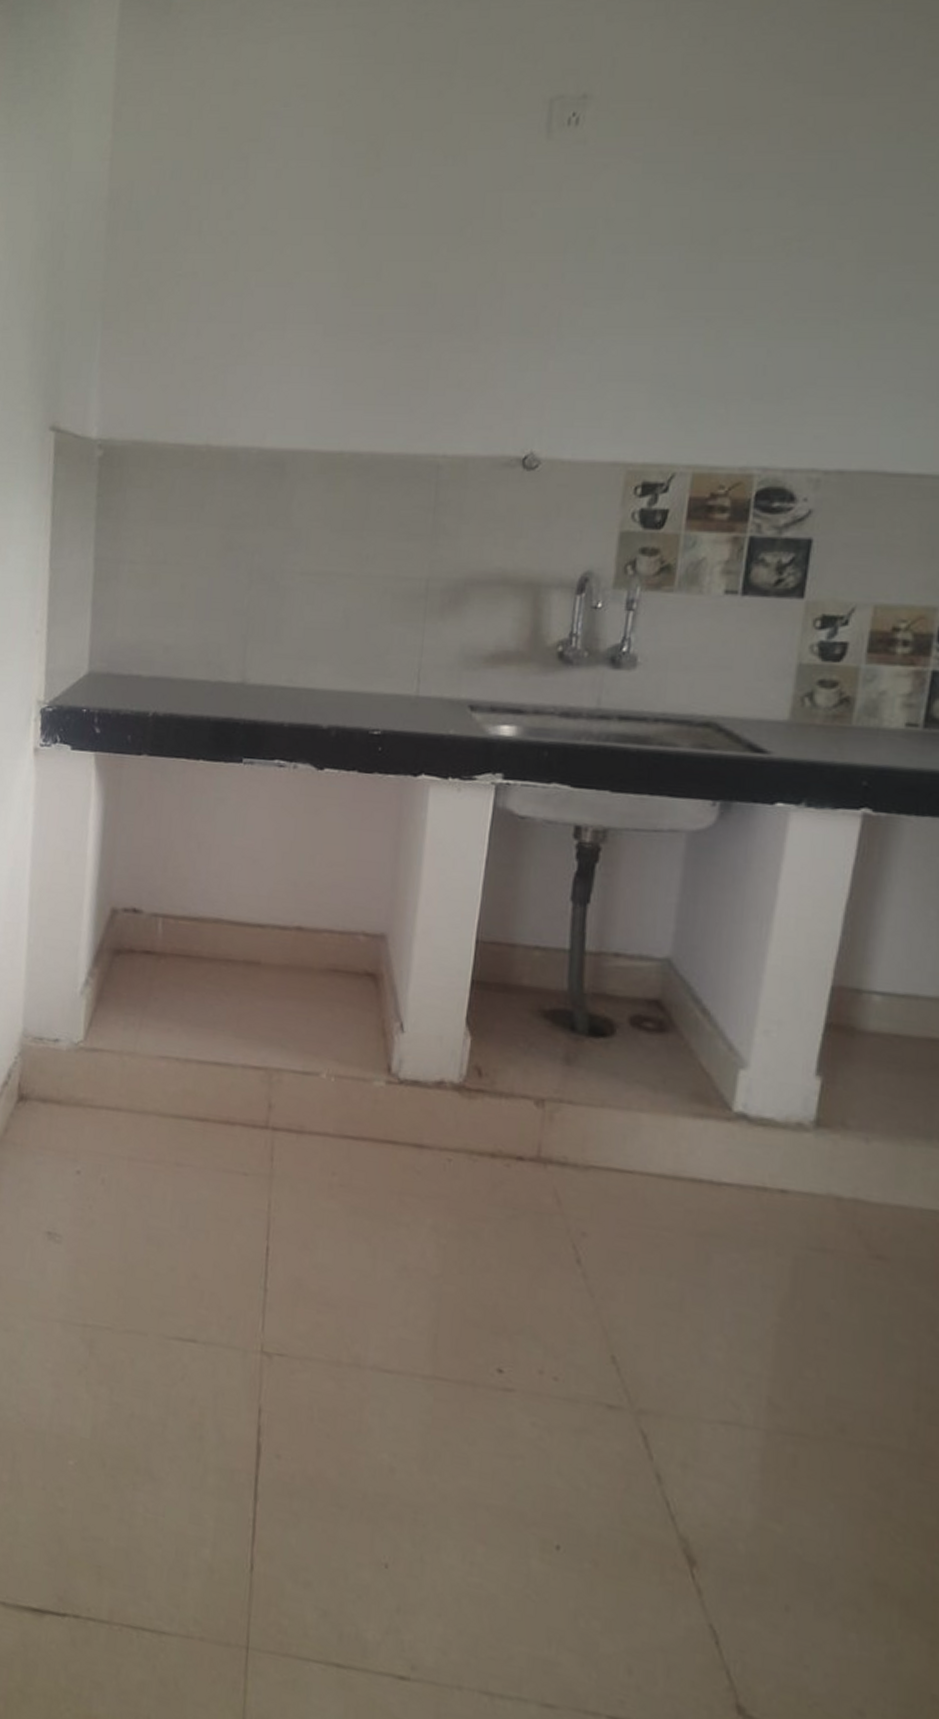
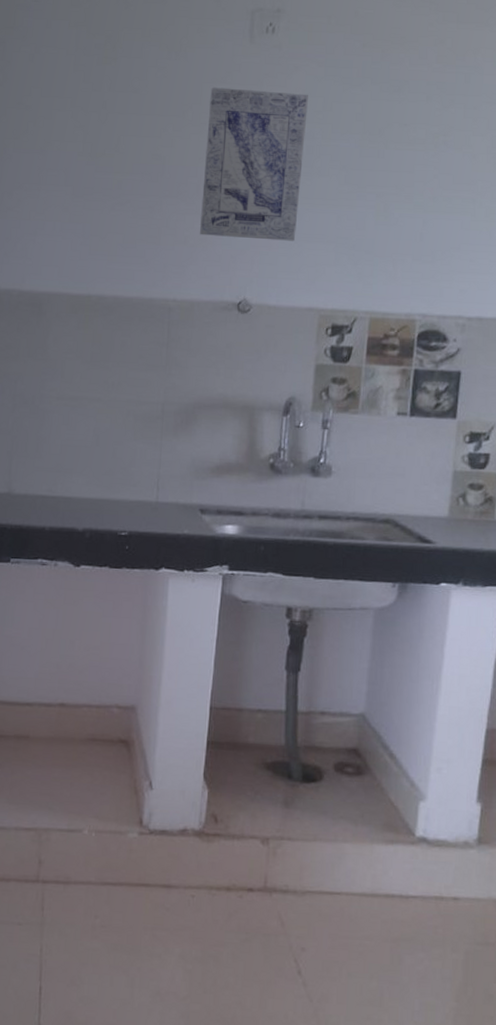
wall art: none [478,196,620,381] -> present [200,87,308,241]

